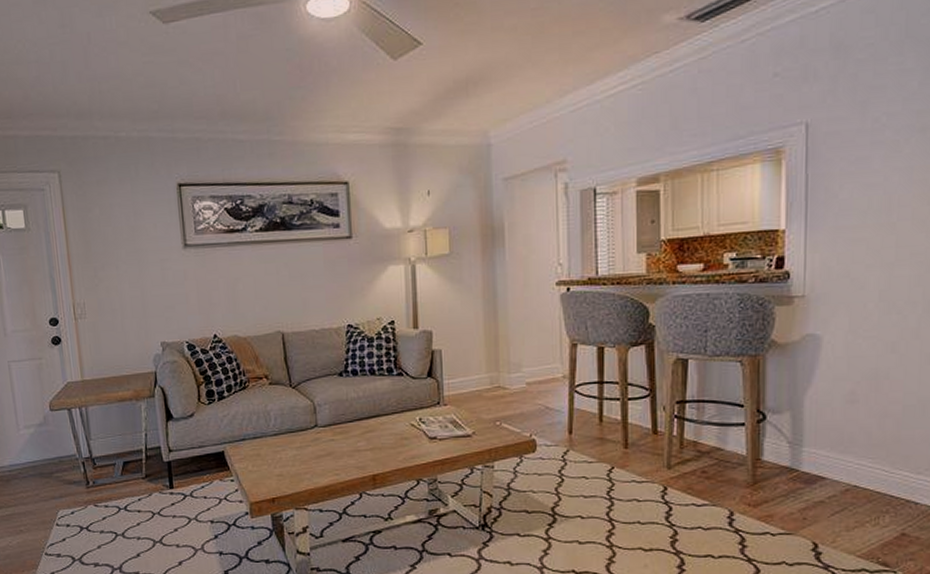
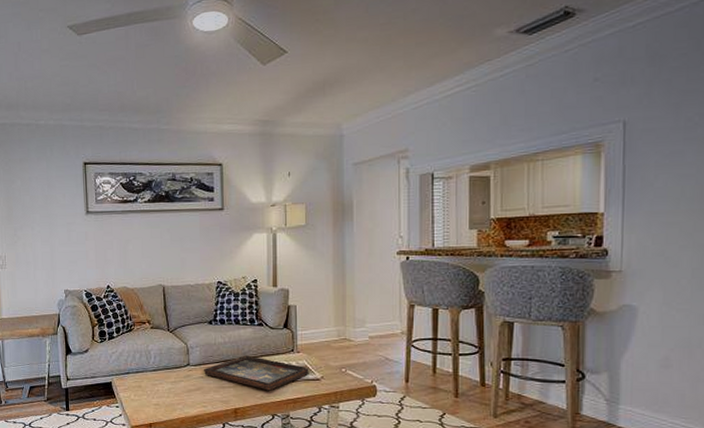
decorative tray: none [333,411,459,452] -> present [203,355,309,391]

